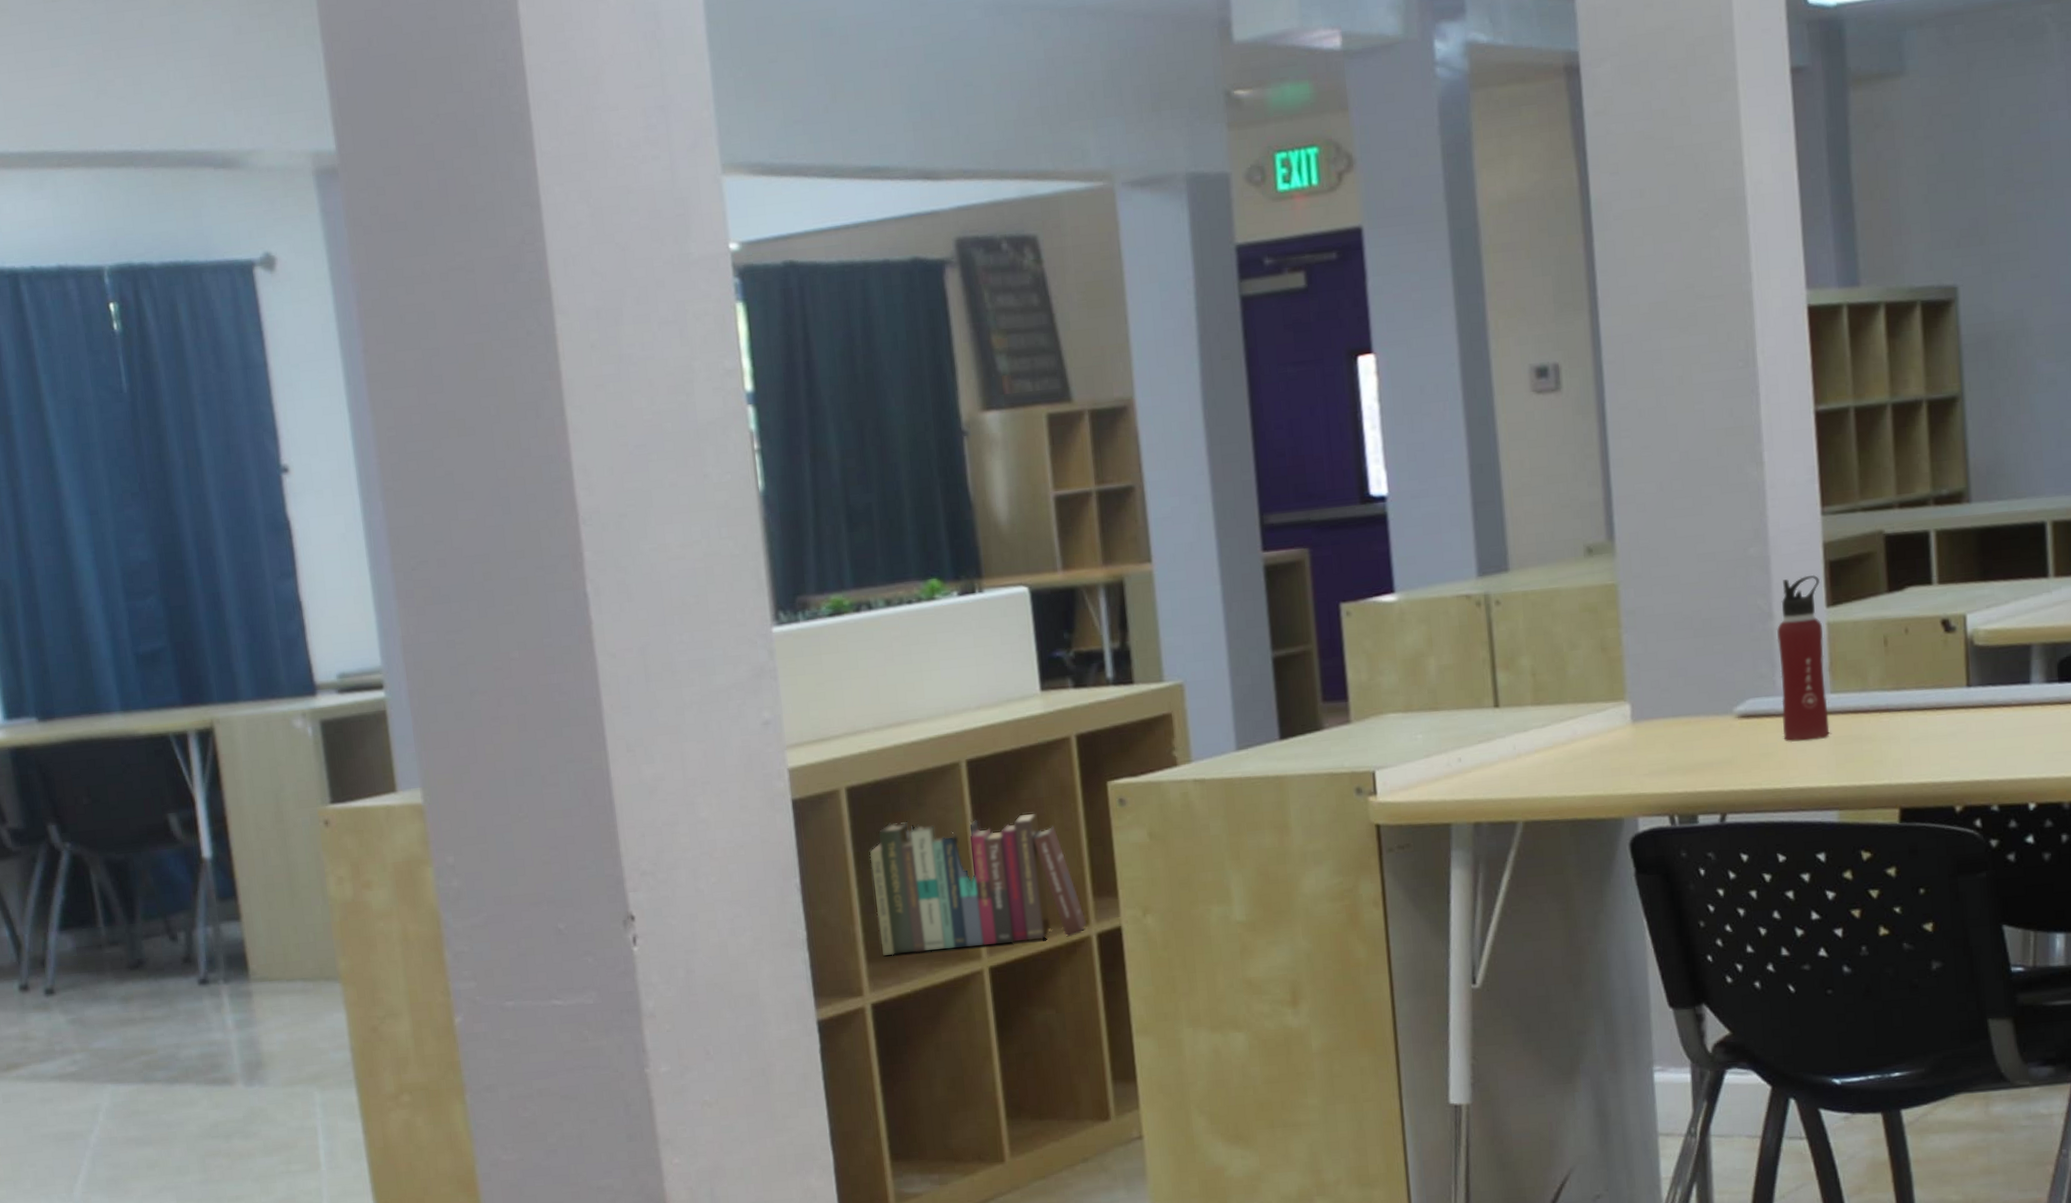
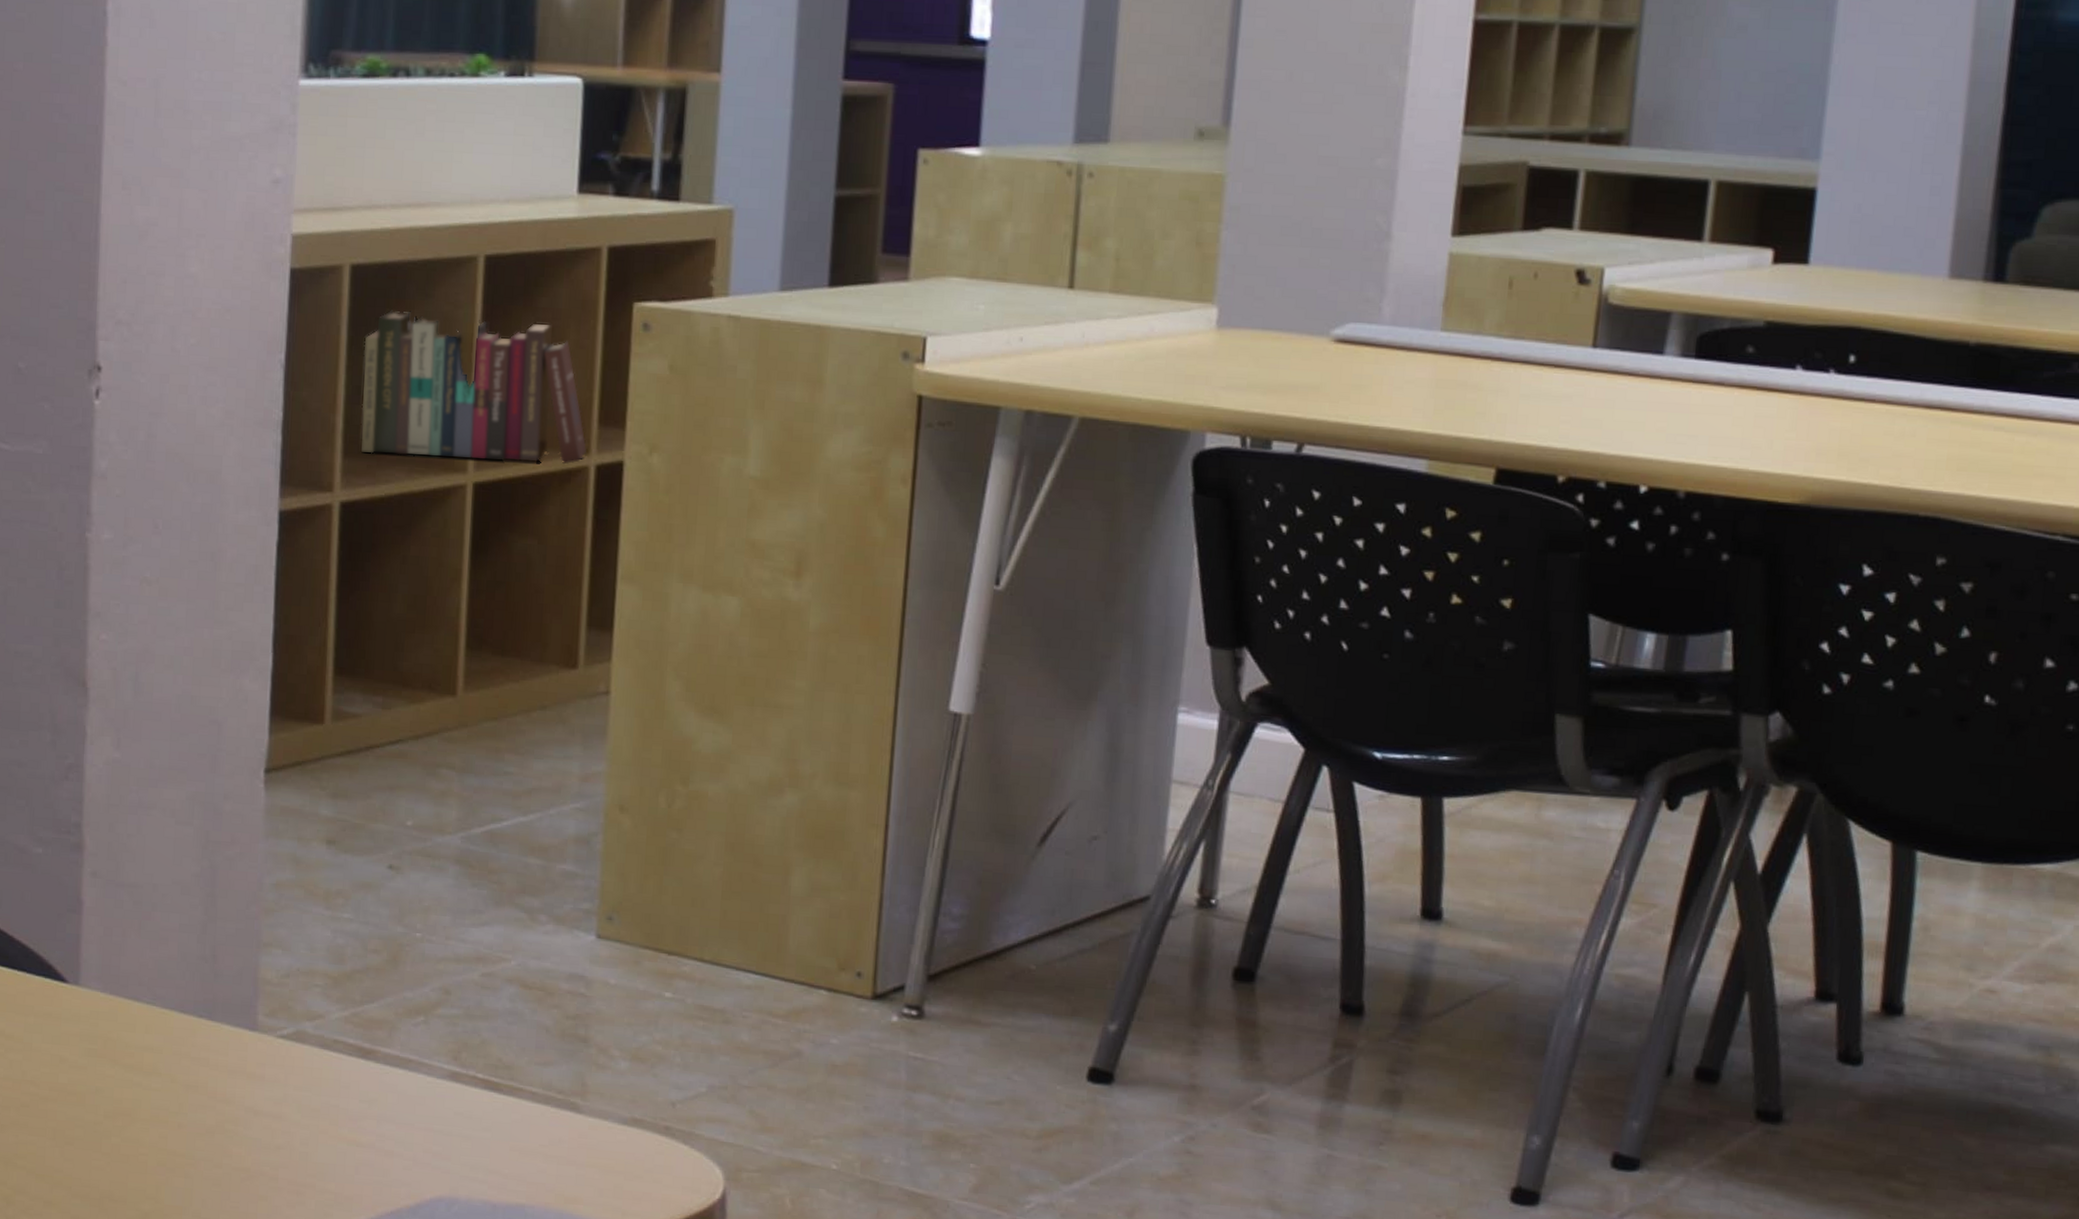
water bottle: present [1777,574,1830,743] -> none [1380,197,1449,380]

